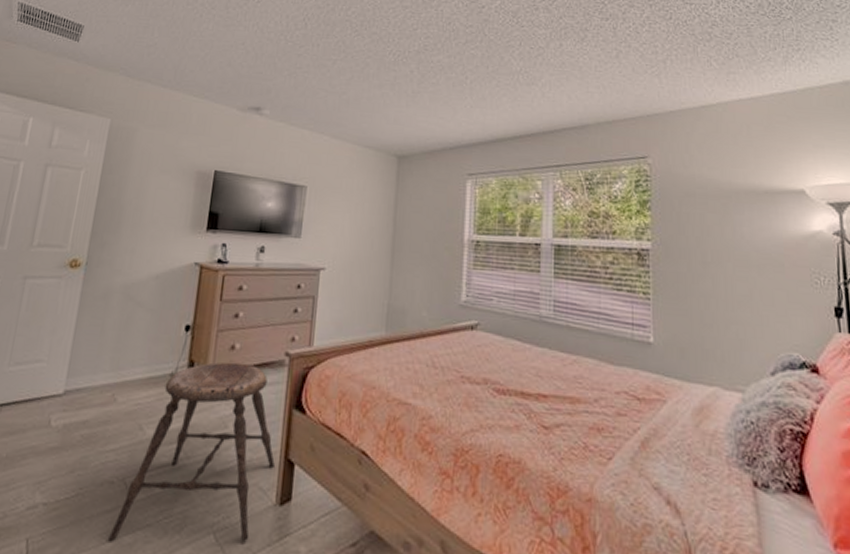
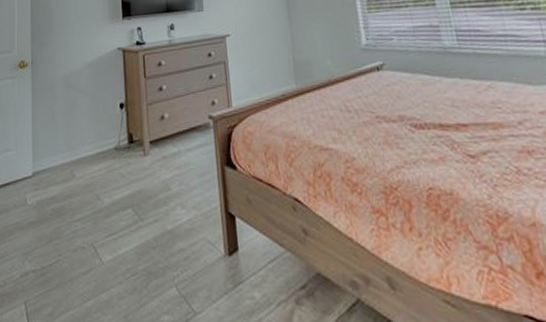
stool: present [109,362,276,541] -> none [89,130,219,299]

